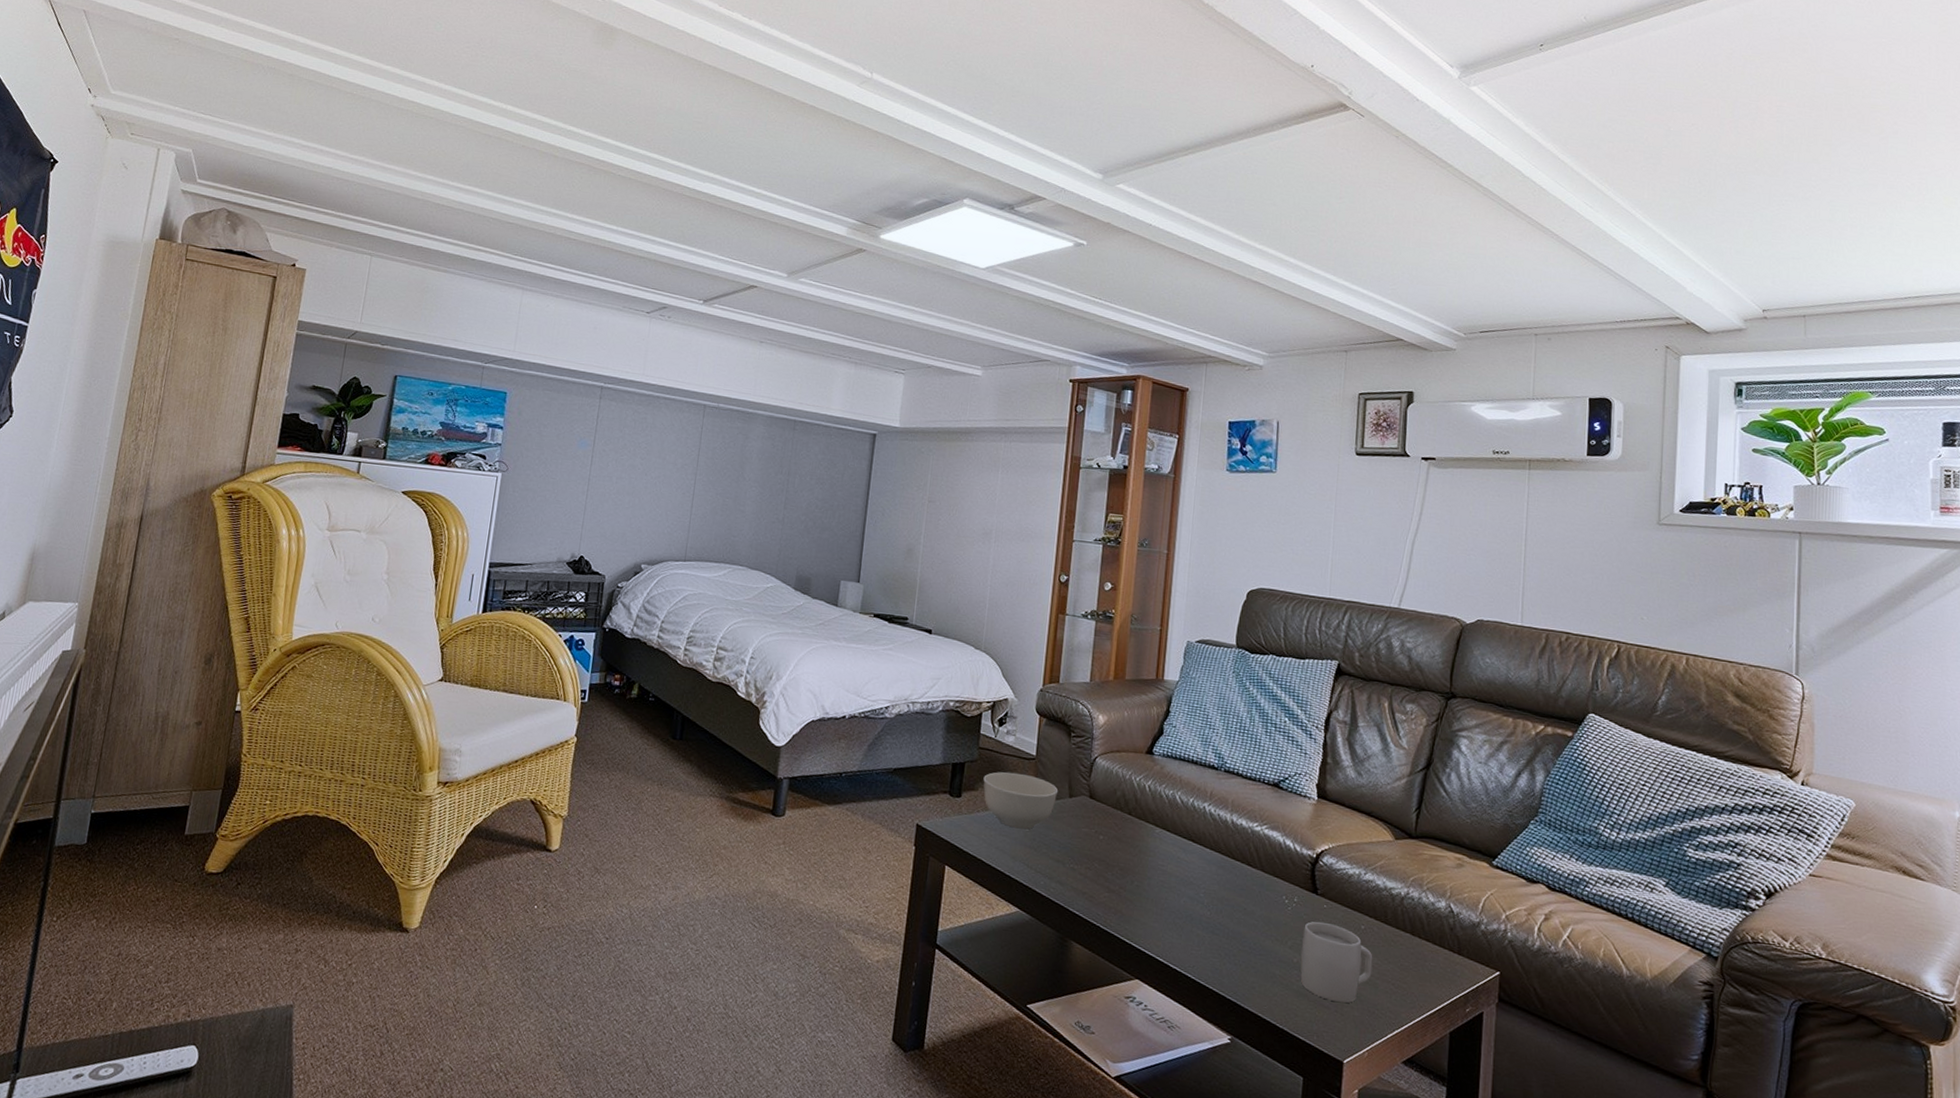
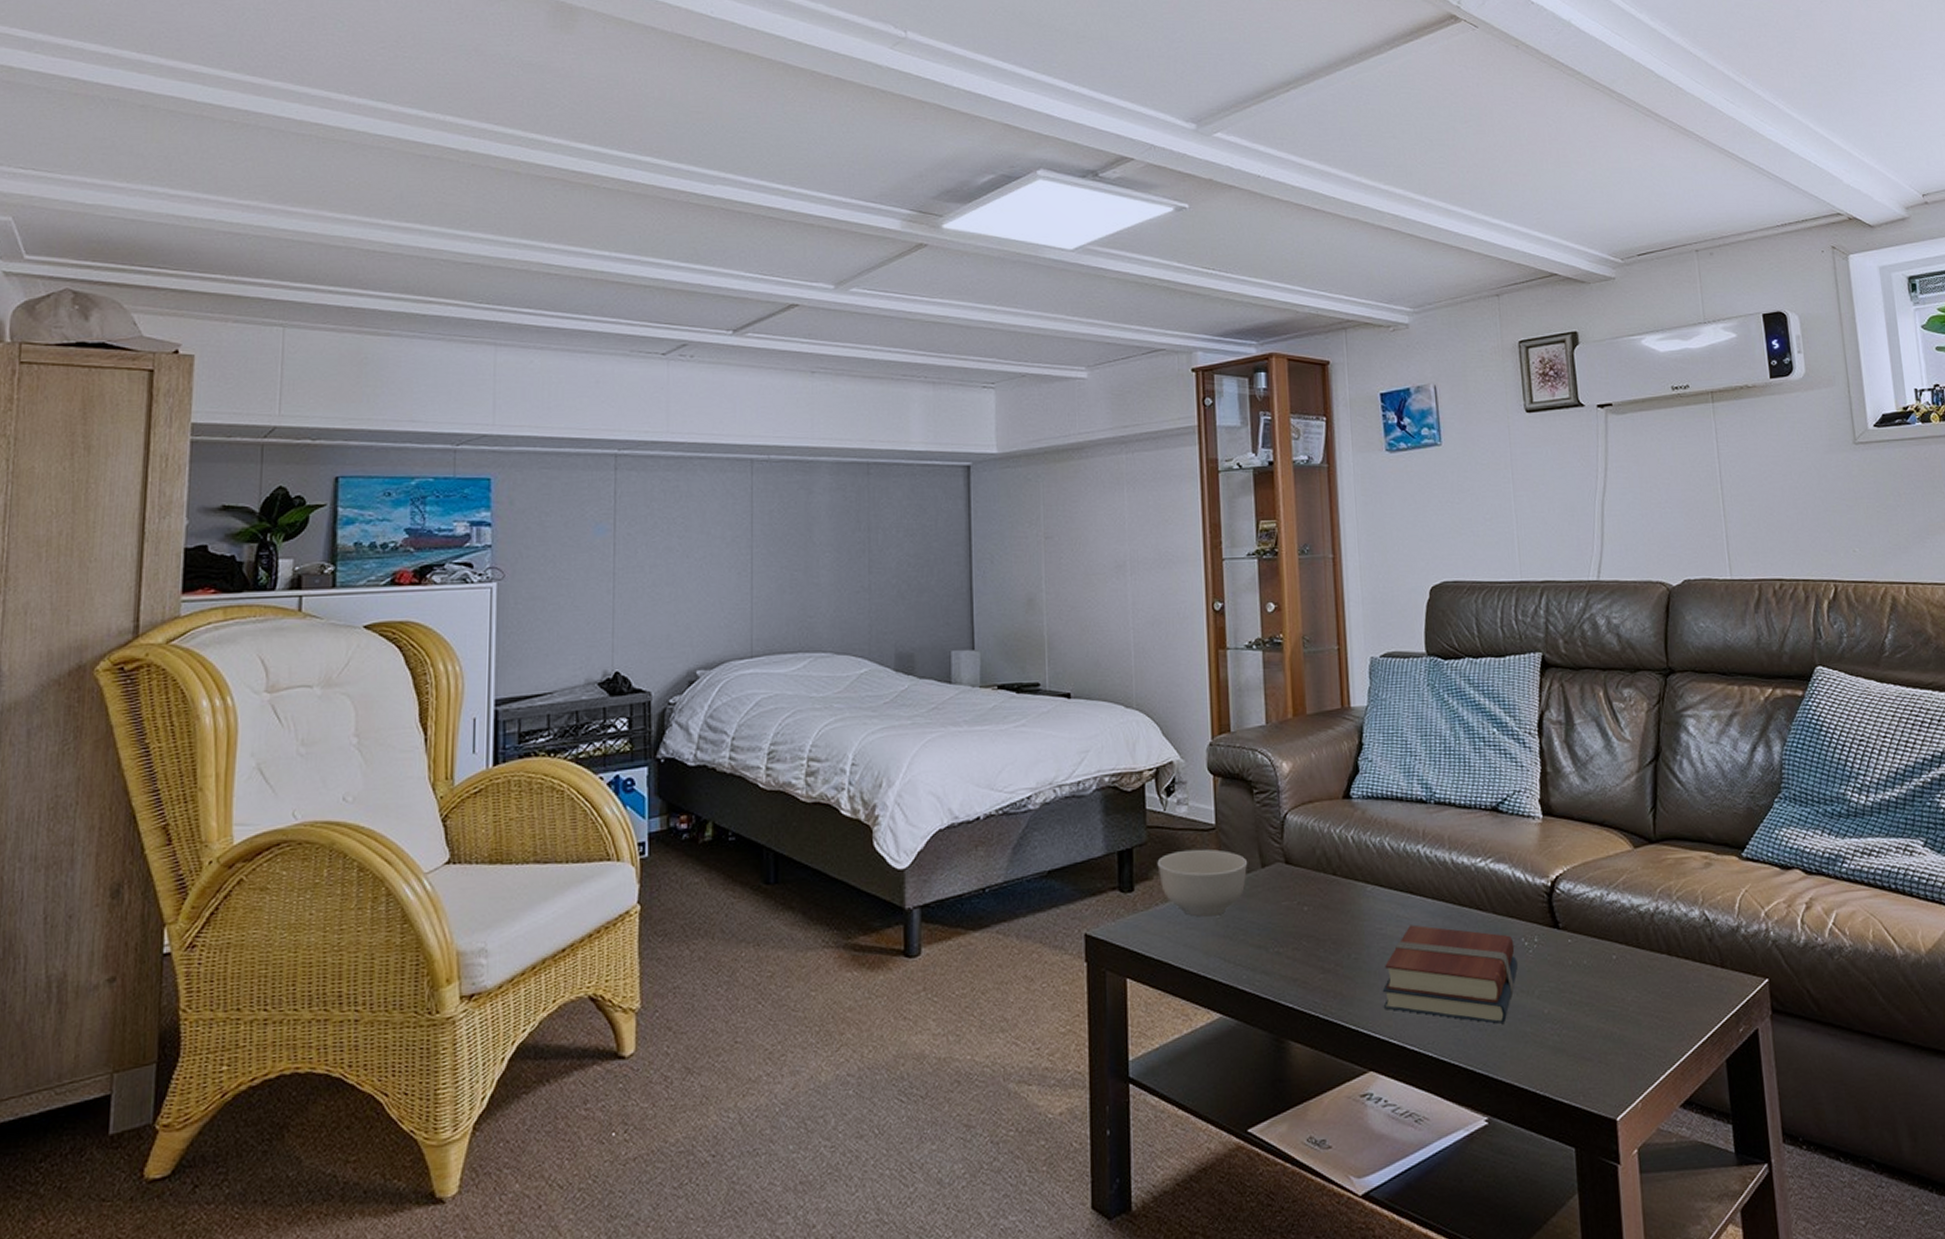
books: none [1155,867,1277,963] -> present [1382,924,1519,1024]
mug: present [1300,921,1373,1004] -> none [1549,959,1632,1052]

